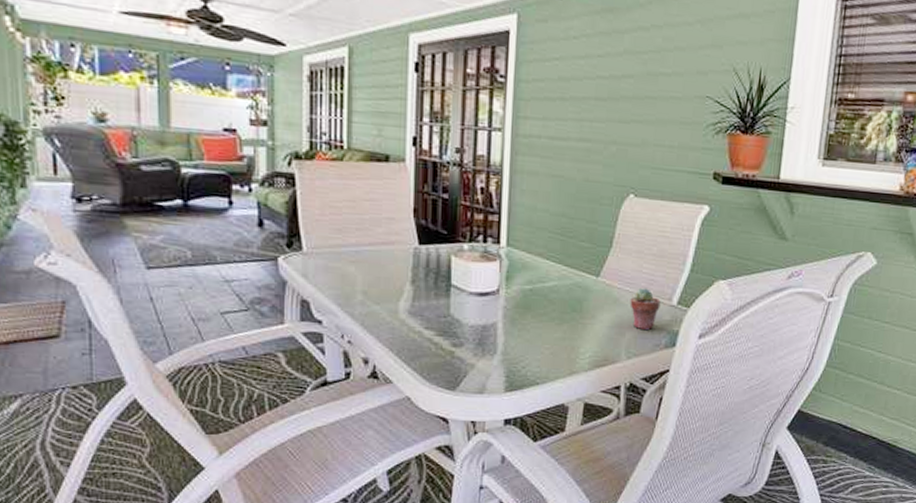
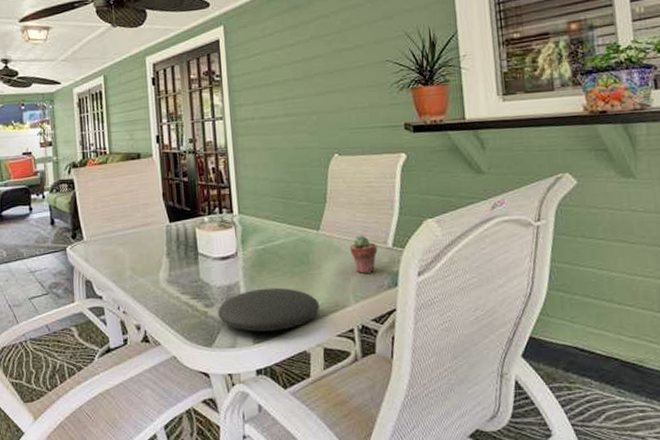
plate: none [467,332,587,380] -> present [218,287,320,332]

